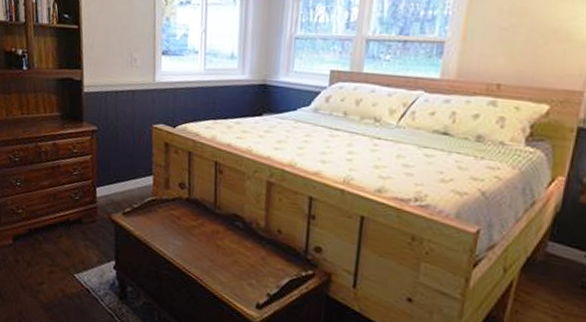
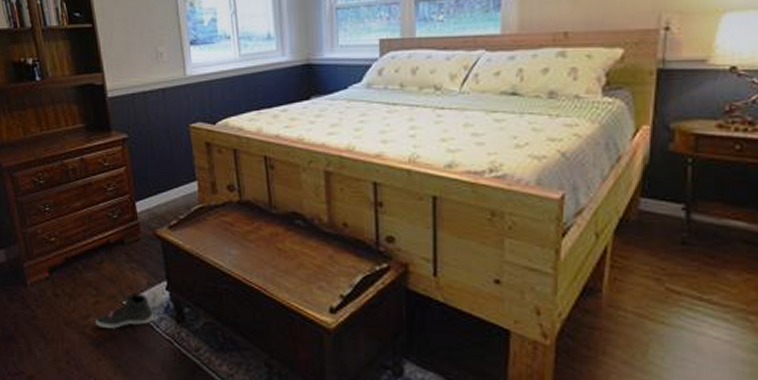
sneaker: none [48,268,101,297] -> present [96,293,155,329]

